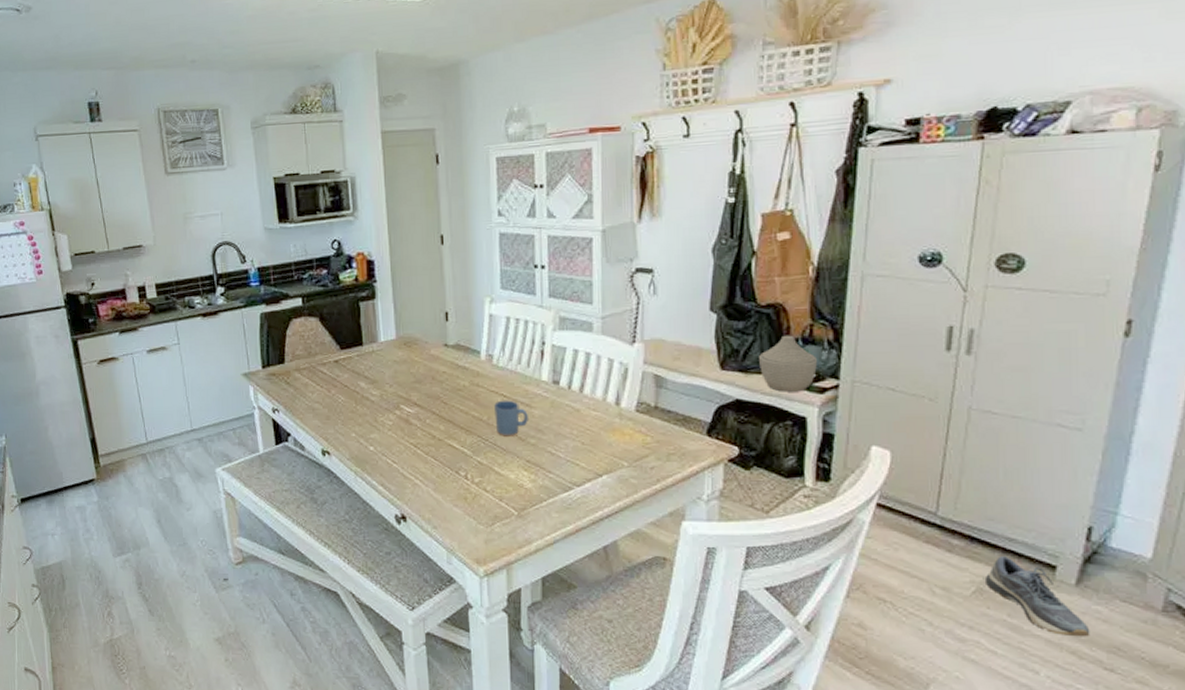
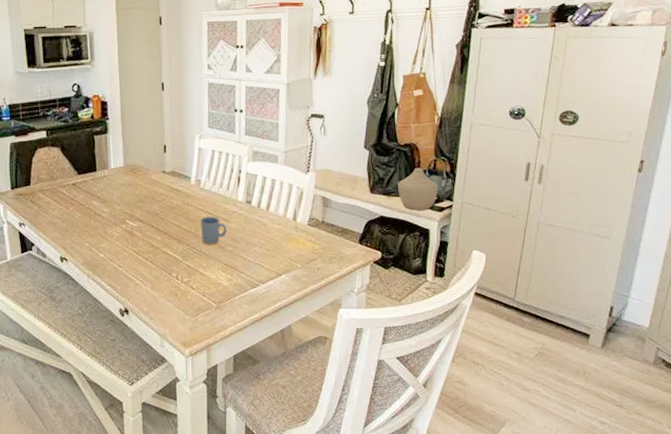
athletic shoe: present [984,555,1090,637] -> none [543,328,609,384]

